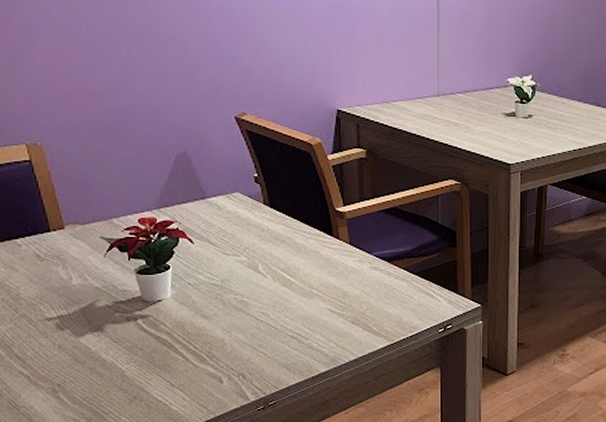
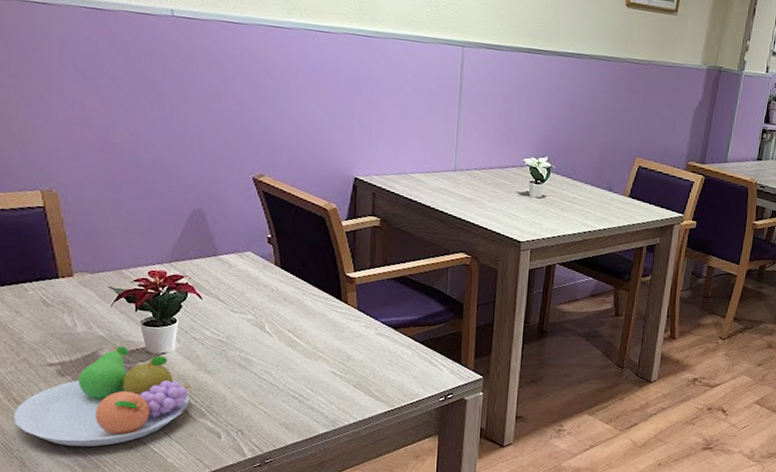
fruit bowl: none [17,296,189,399] -> present [14,346,190,447]

